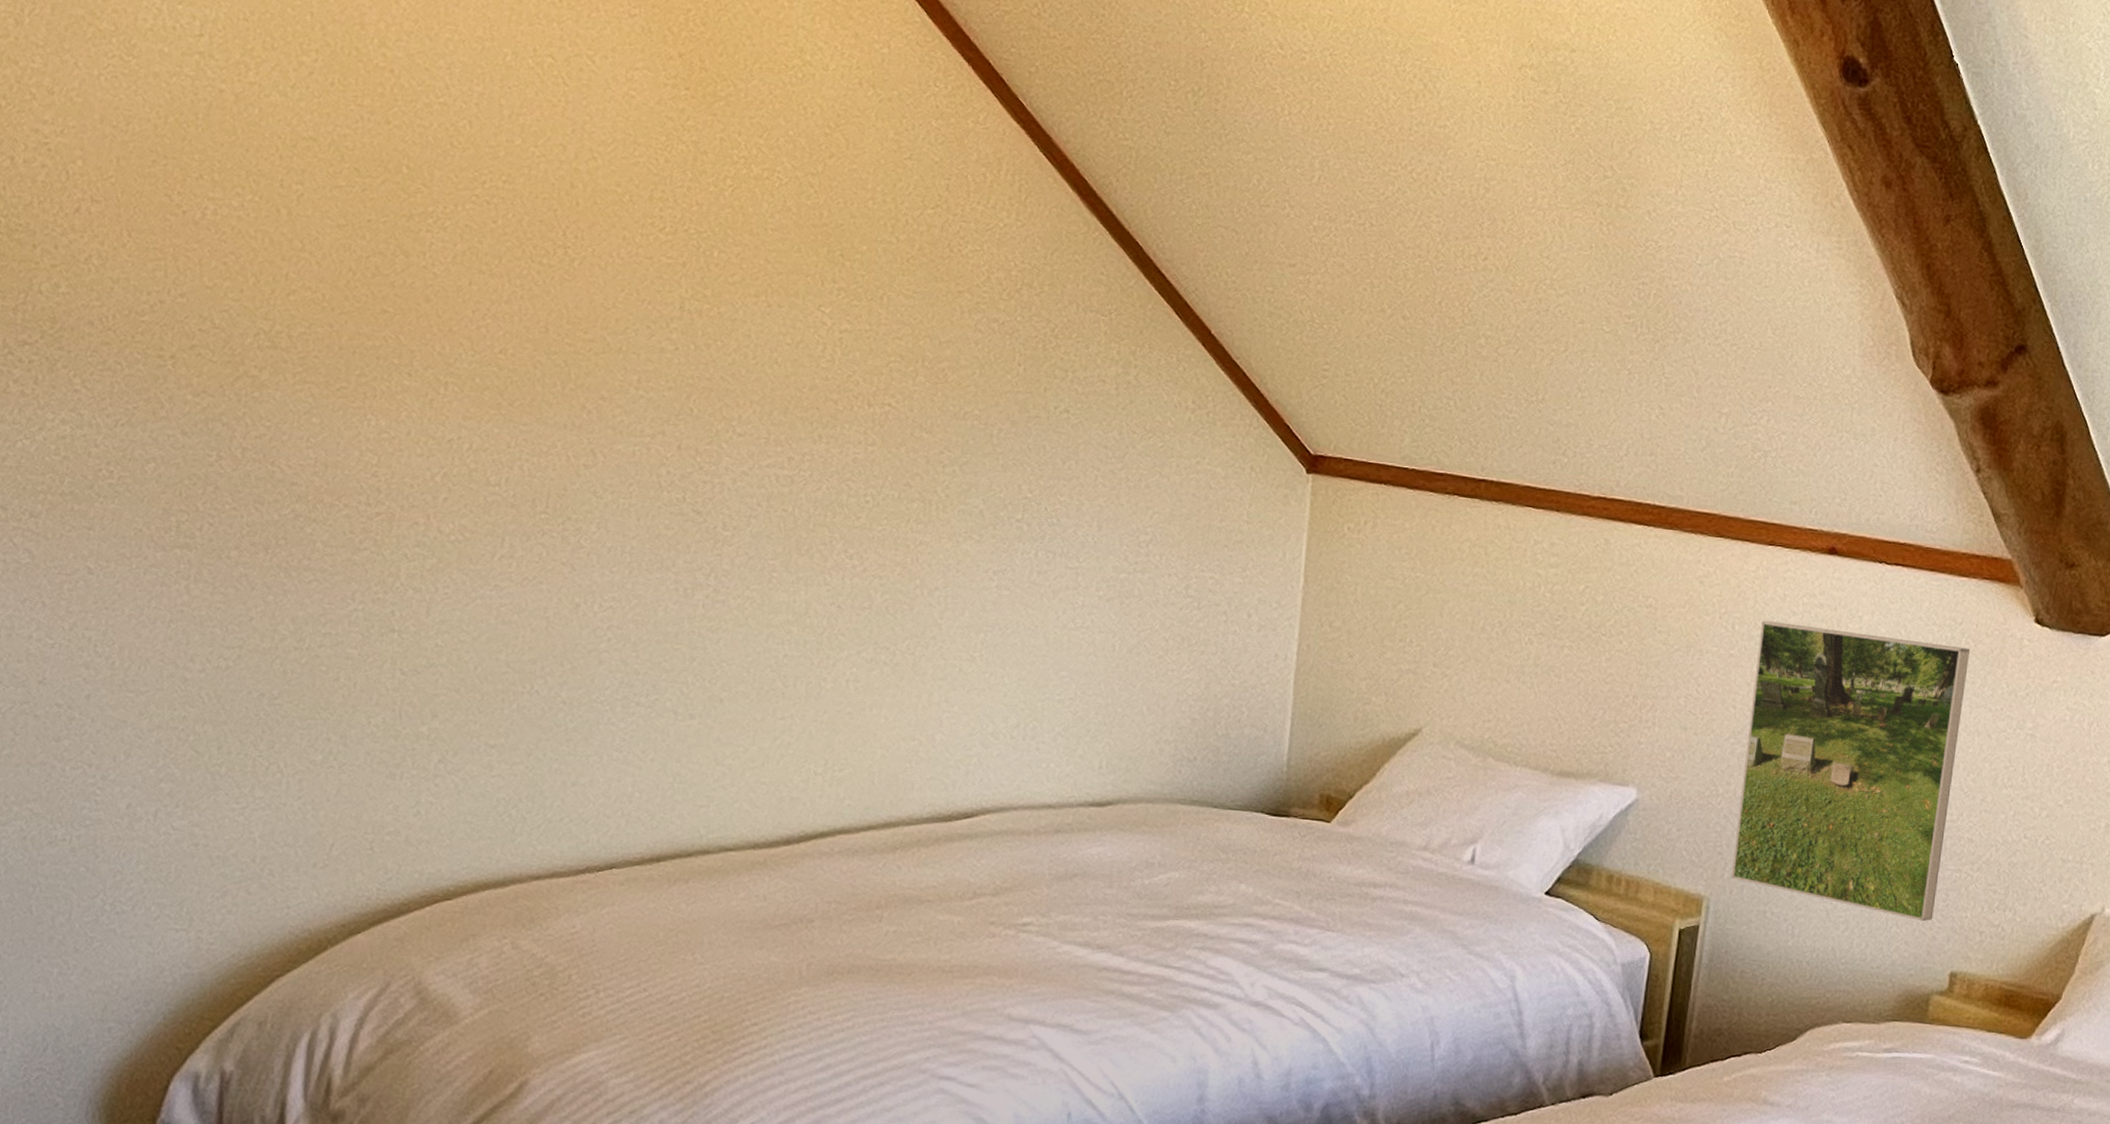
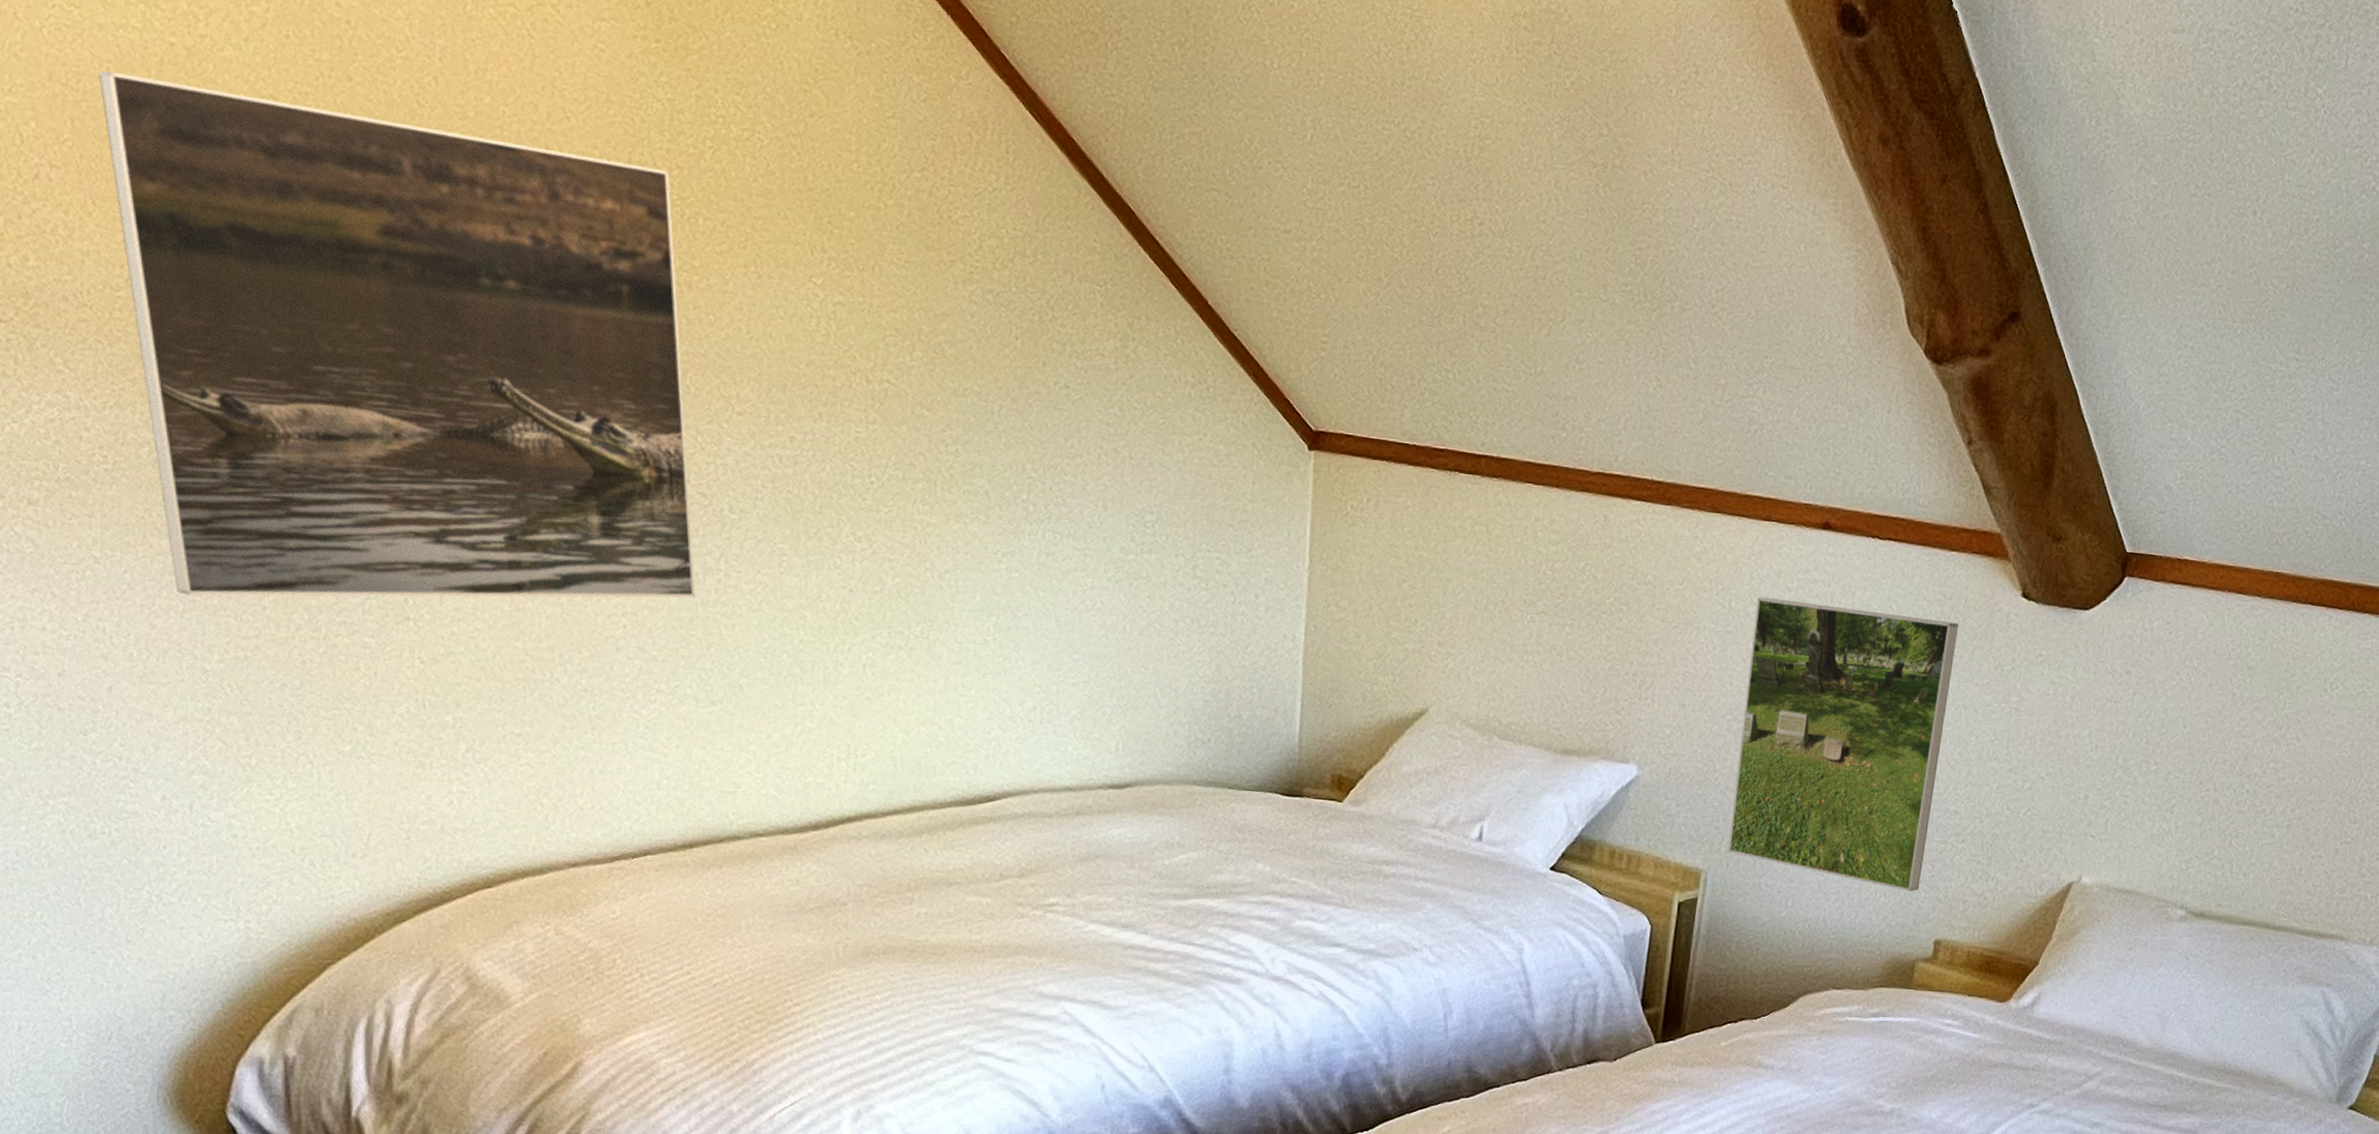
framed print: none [148,115,689,613] -> present [98,71,696,598]

